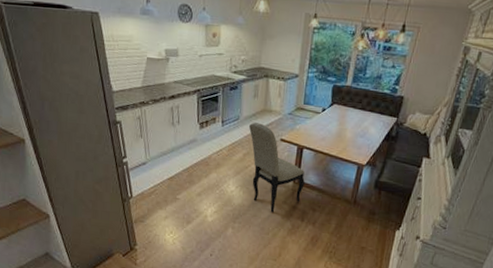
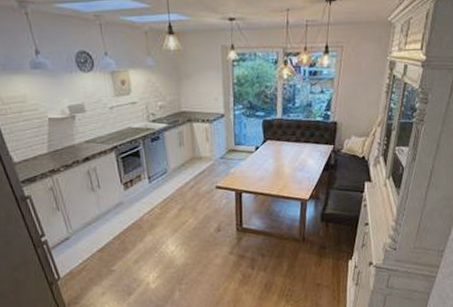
dining chair: present [248,122,305,213] -> none [178,173,249,266]

